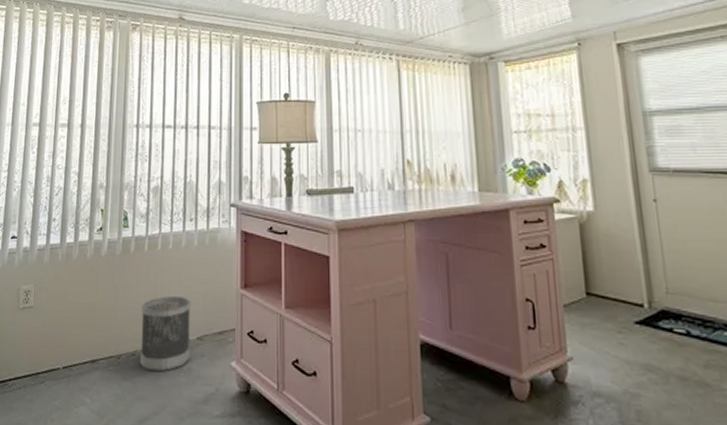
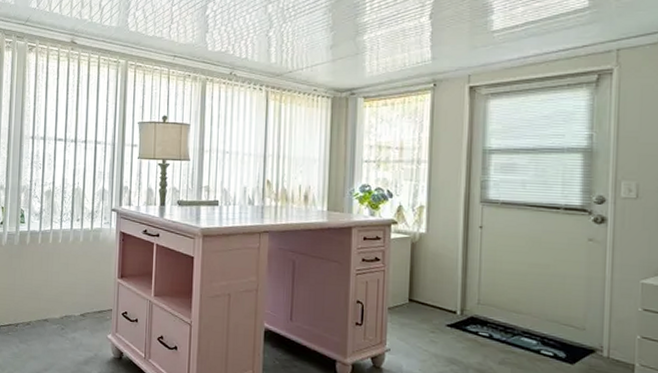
wastebasket: present [140,296,192,372] -> none [34,280,77,339]

